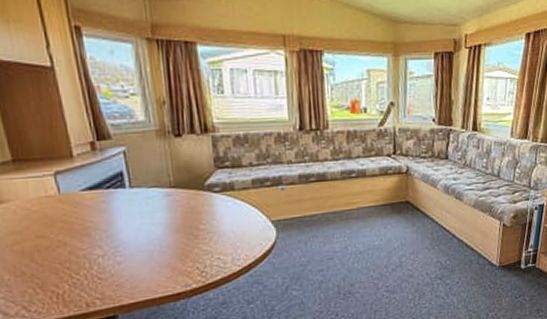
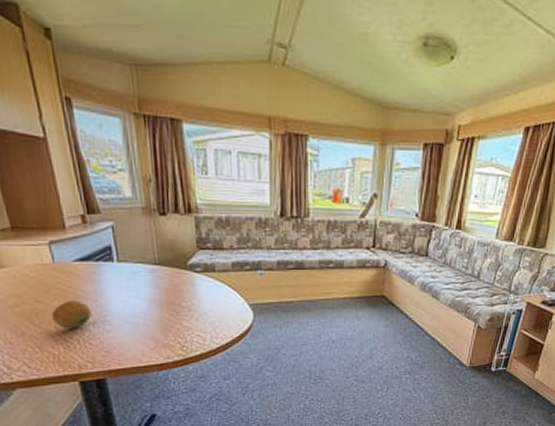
fruit: none [56,232,102,264] -> present [51,300,92,329]

